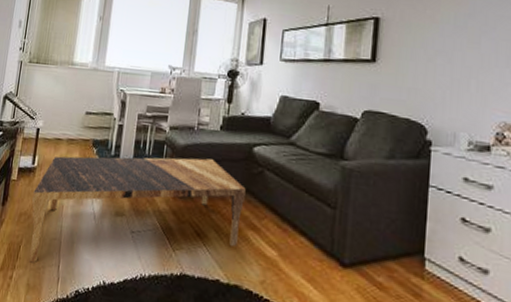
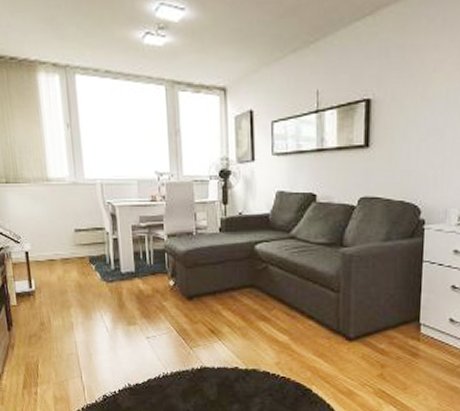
coffee table: present [29,156,246,263] -> none [38,261,253,378]

